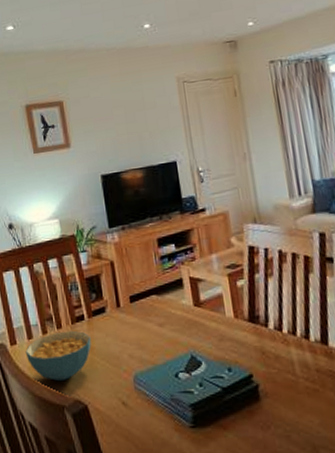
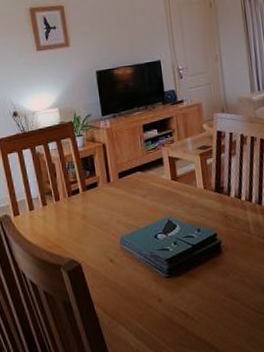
cereal bowl: present [25,330,91,381] -> none [27,202,85,245]

